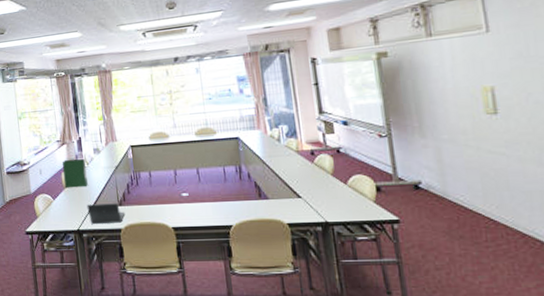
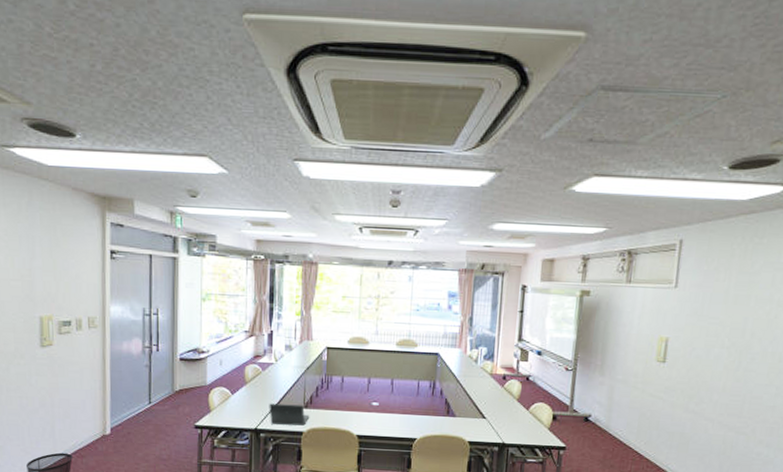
binder: present [62,158,88,188] -> none [246,352,274,385]

